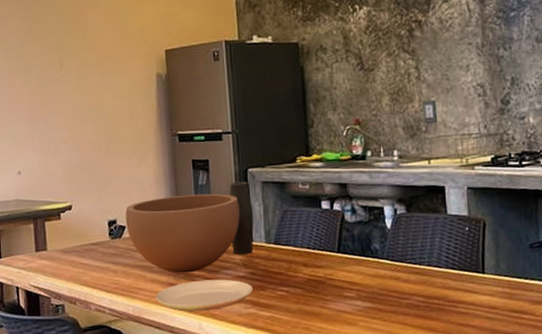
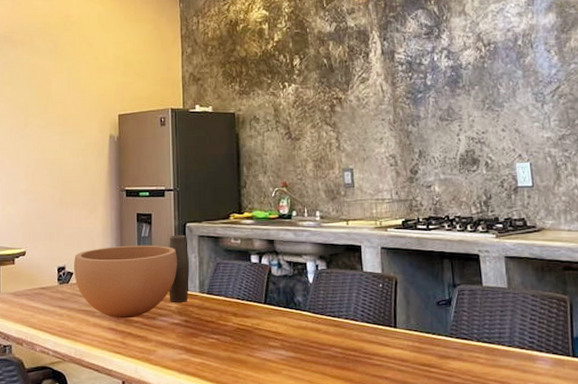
plate: present [155,279,253,311] -> none [96,325,186,355]

